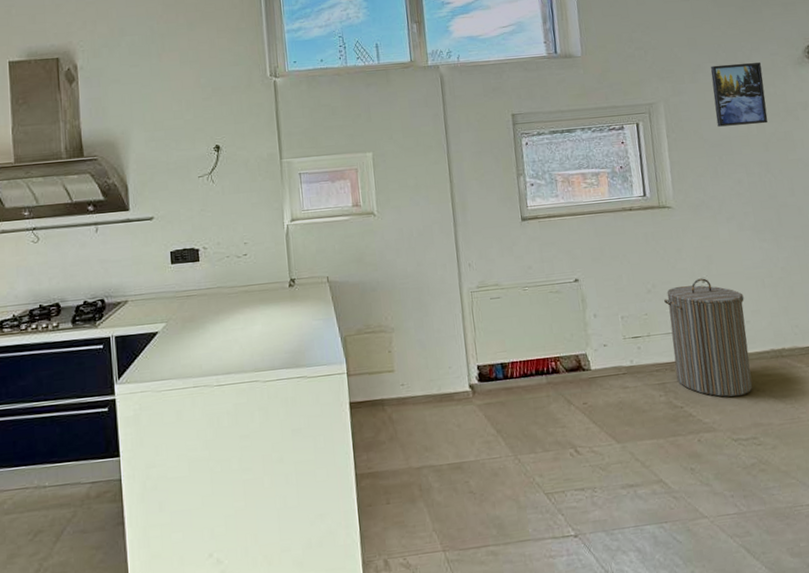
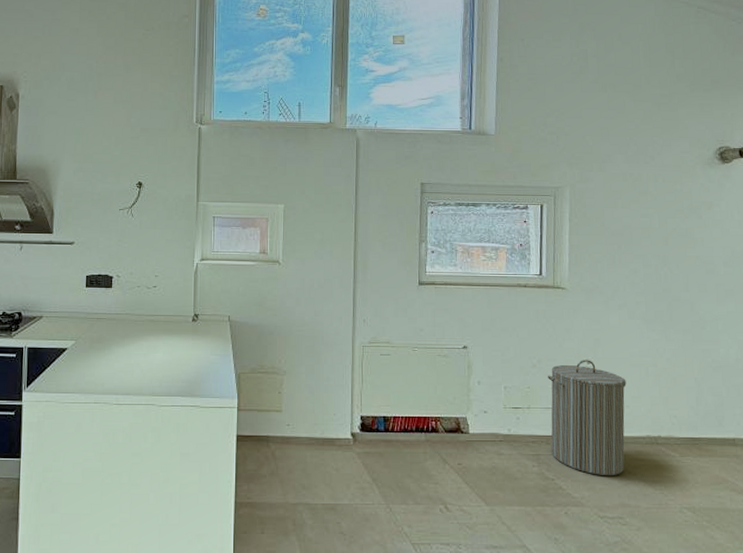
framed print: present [710,62,768,127] -> none [619,157,671,219]

